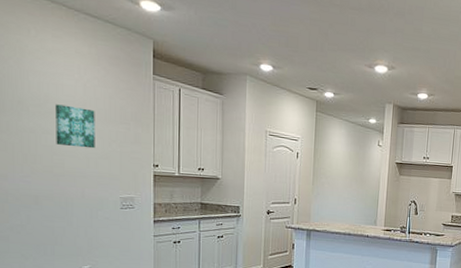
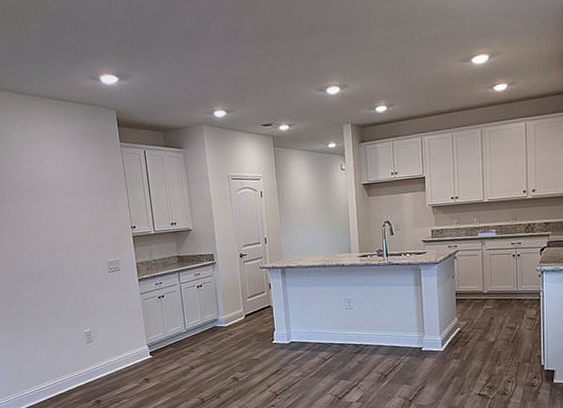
wall art: present [55,104,95,149] -> none [43,185,80,222]

